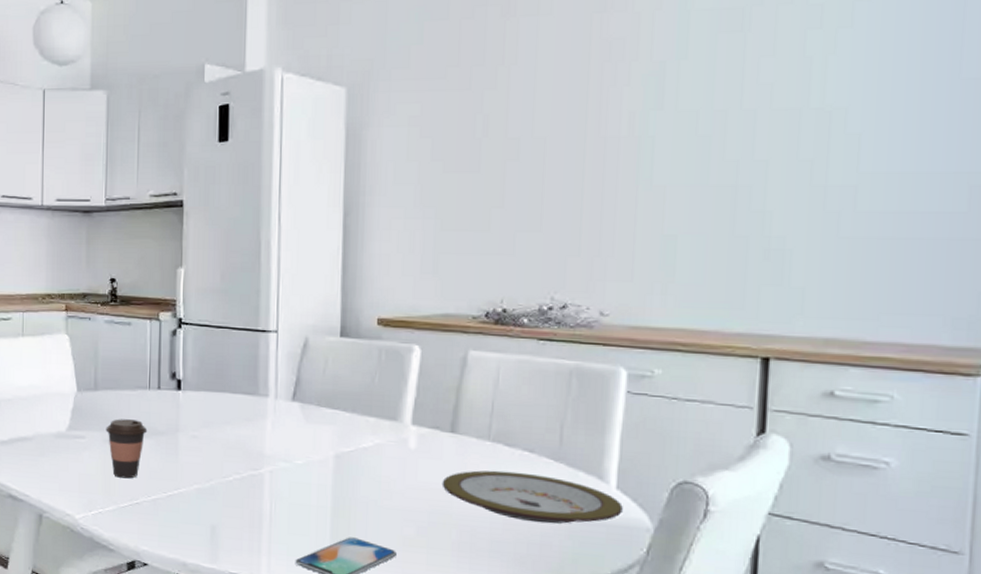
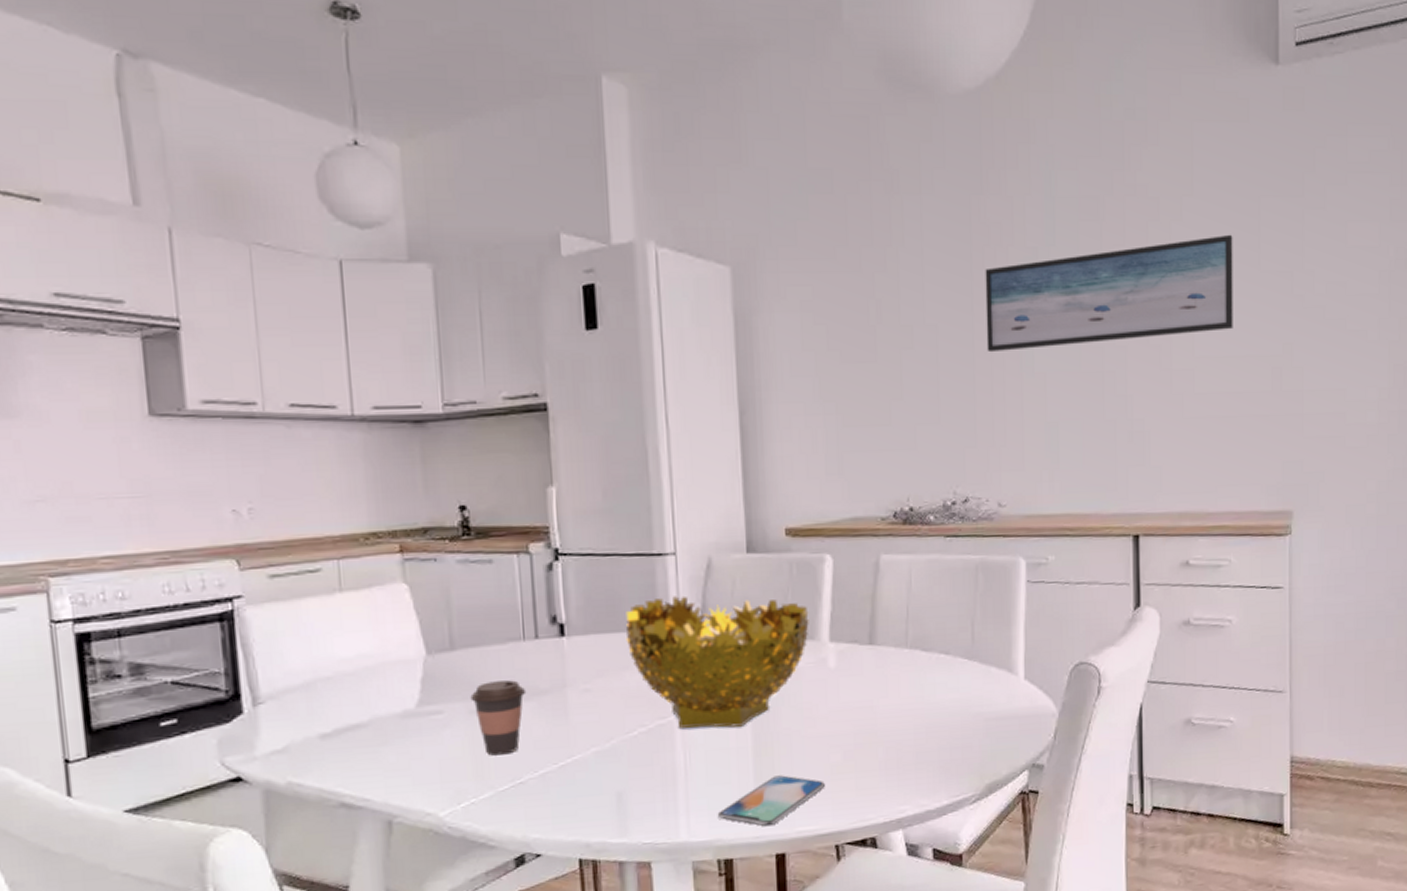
decorative bowl: none [229,367,394,488] -> present [625,596,809,728]
plate: present [442,470,623,524] -> none [864,676,1031,726]
wall art: none [599,39,923,165] -> present [985,234,1233,353]

